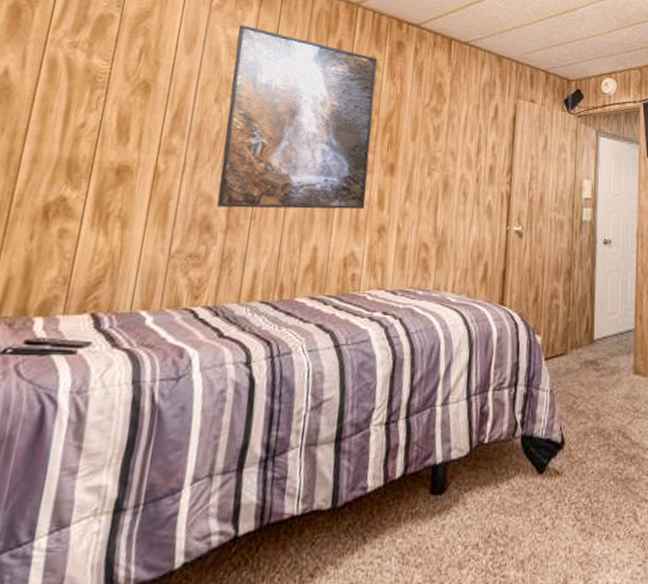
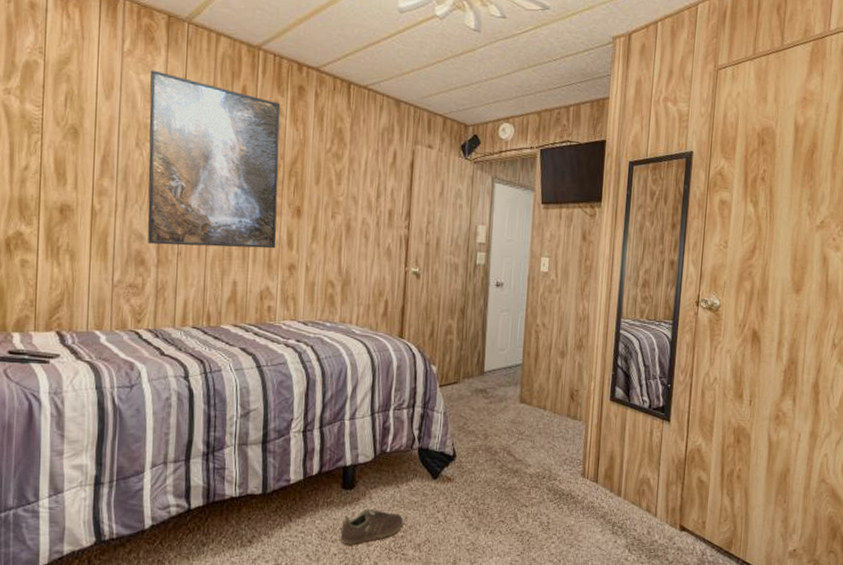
sneaker: none [426,519,504,570] -> present [340,509,404,546]

